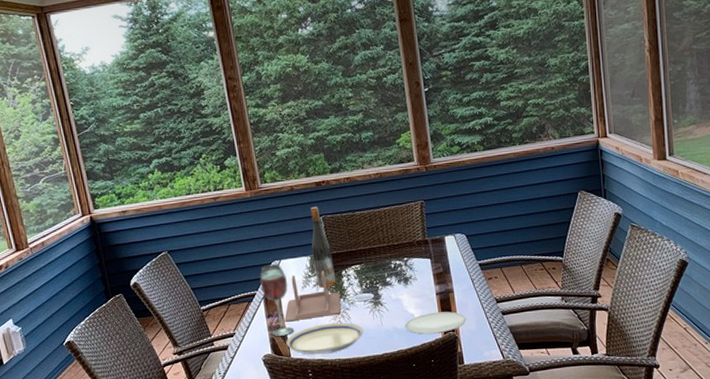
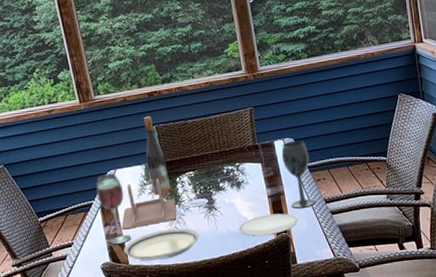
wine glass: none [452,236,486,307] -> present [281,140,316,209]

